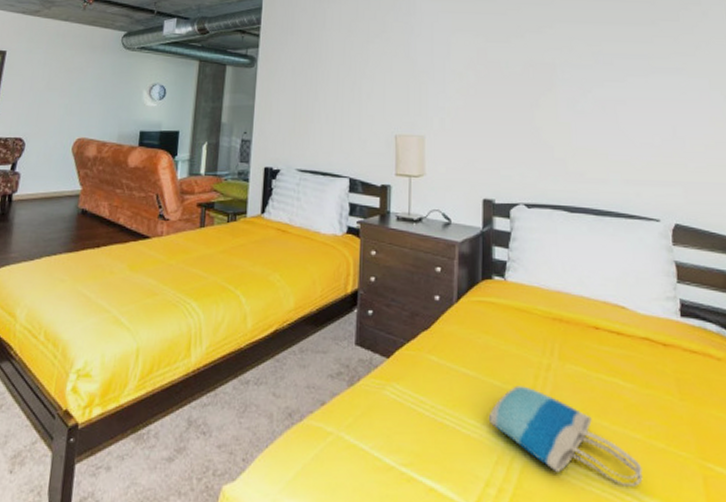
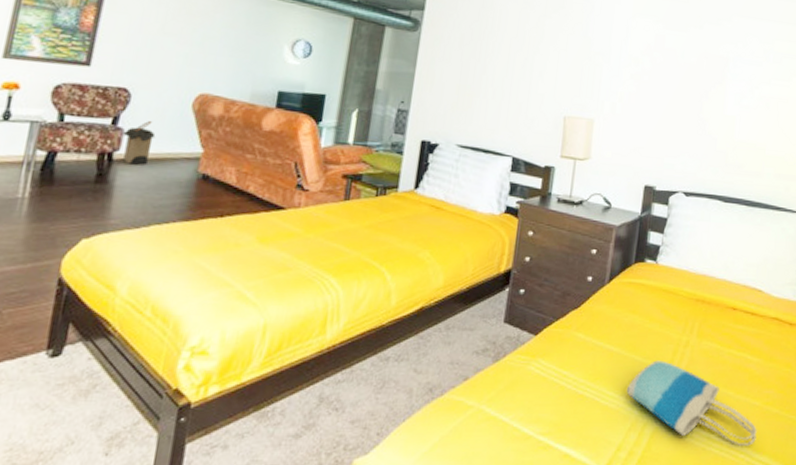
laundry hamper: none [19,165,44,204] -> present [123,121,156,165]

